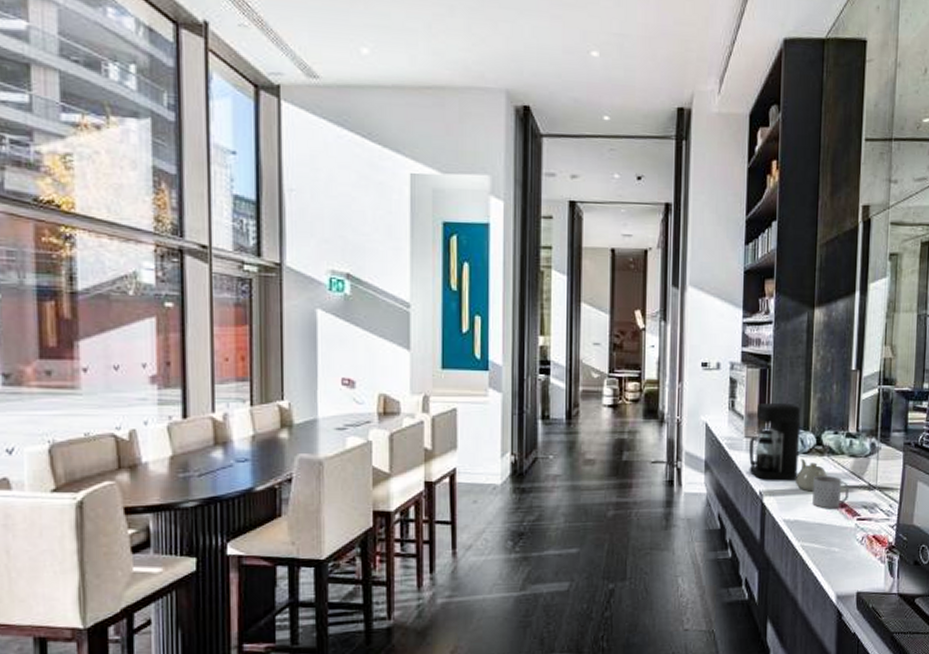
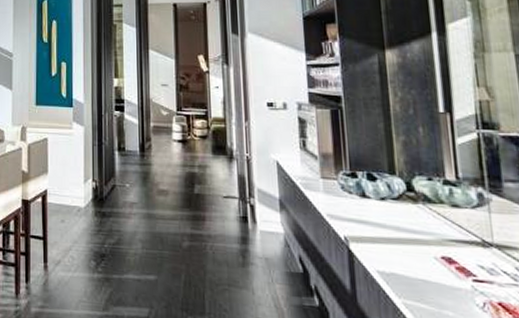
coffee maker: present [749,403,801,480] -> none [327,144,388,227]
teapot: present [795,458,828,492] -> none [385,204,427,243]
mug: present [812,475,849,509] -> none [408,224,457,265]

